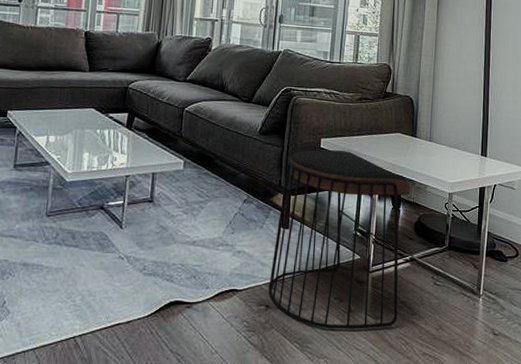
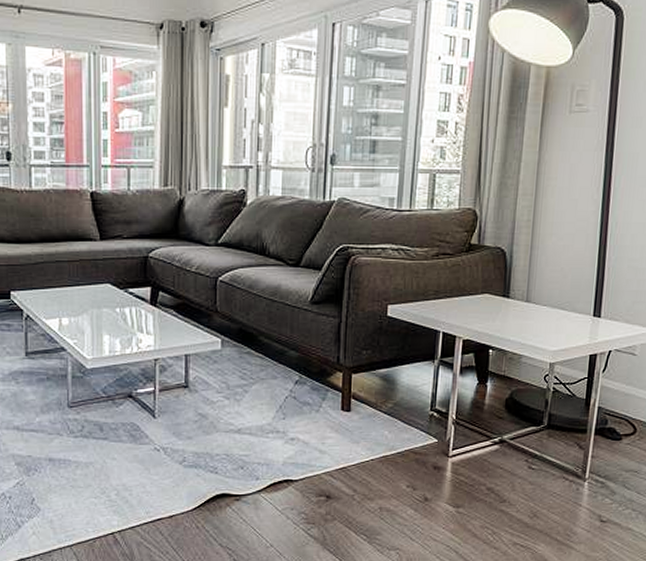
stool: present [268,149,411,329] -> none [328,319,501,520]

